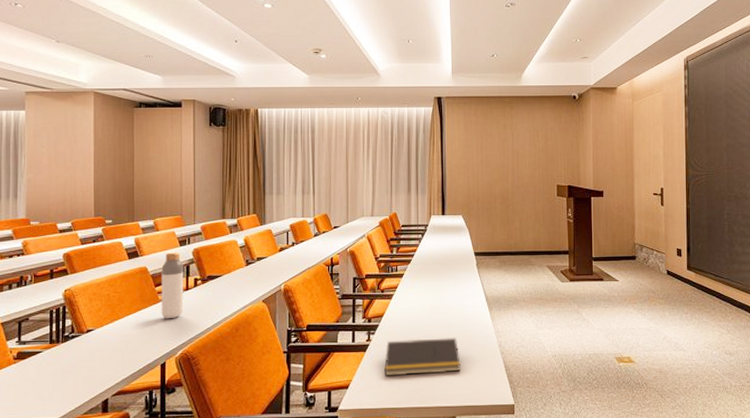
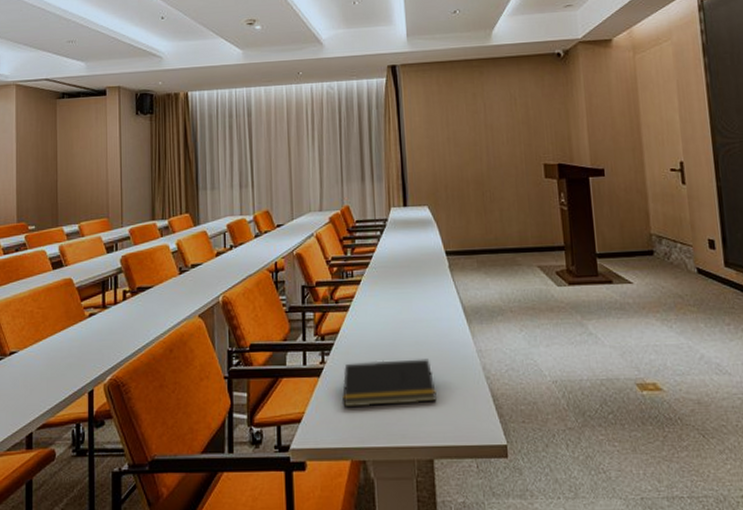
bottle: present [161,251,184,319] -> none [87,259,112,339]

